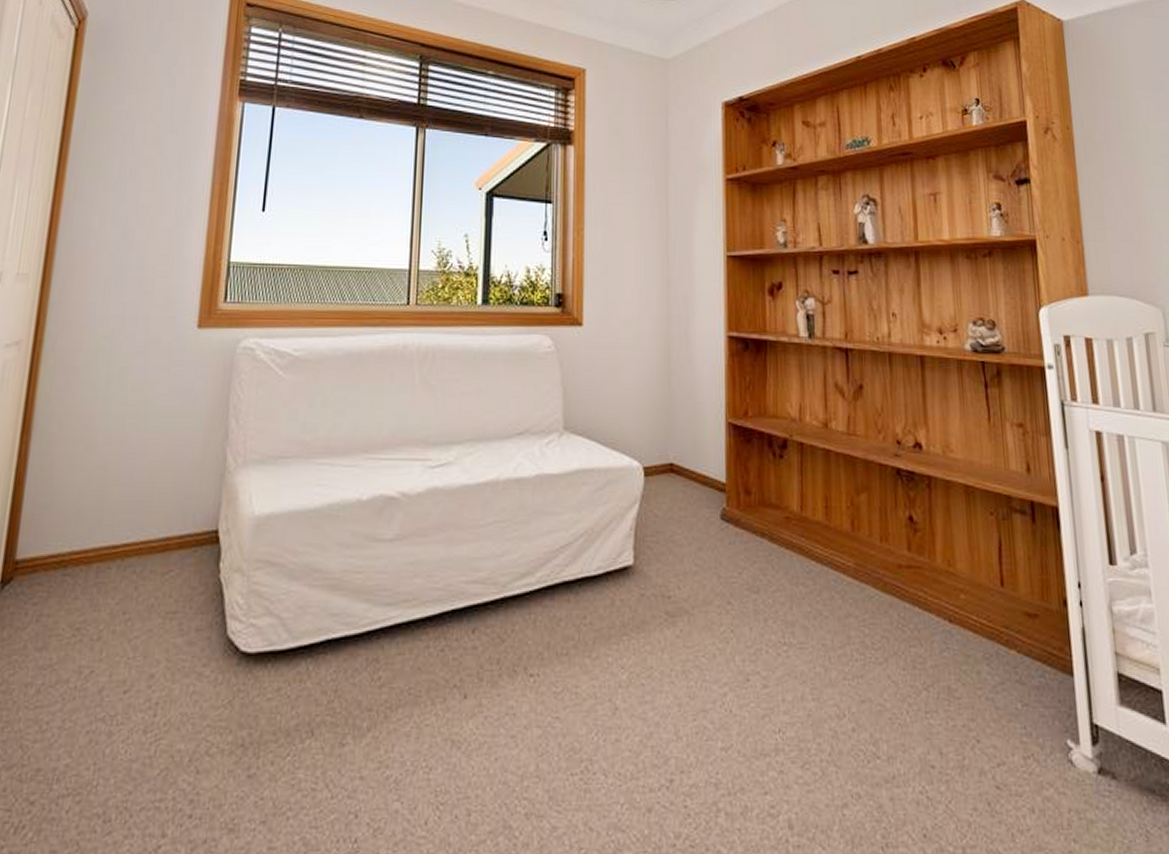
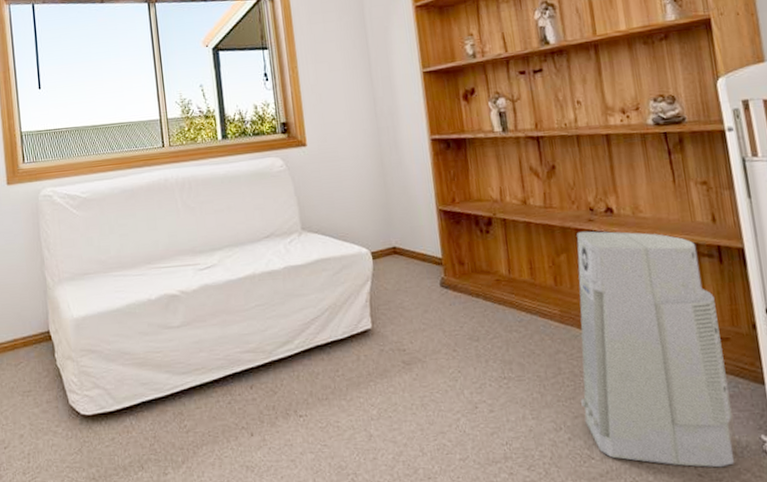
air purifier: none [870,467,1037,779] -> present [576,231,735,468]

